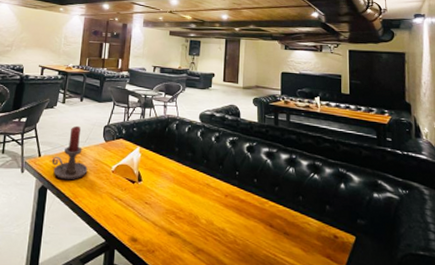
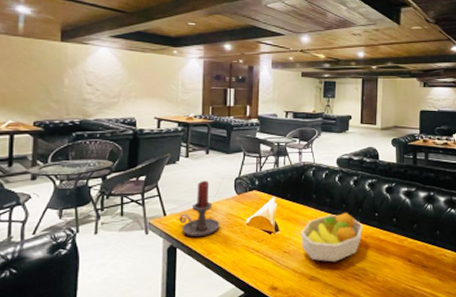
fruit bowl: none [162,168,223,219] -> present [301,212,363,262]

